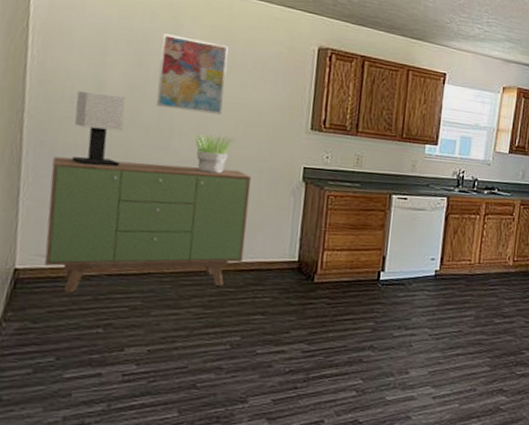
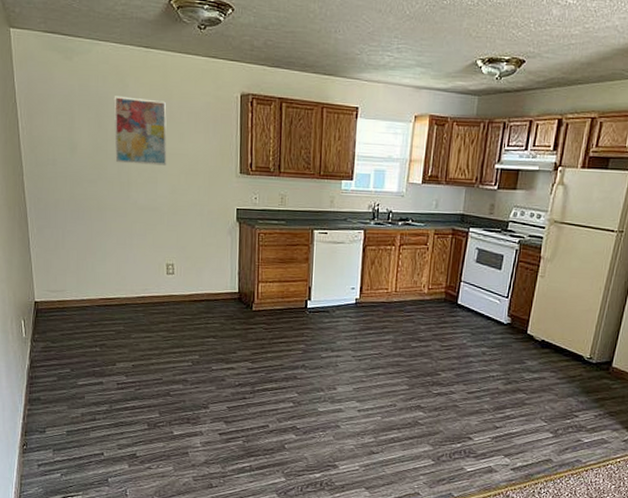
sideboard: present [44,156,252,293] -> none [48,211,196,320]
table lamp: present [71,90,126,167] -> none [57,153,94,217]
potted plant: present [190,133,237,174] -> none [144,183,180,219]

